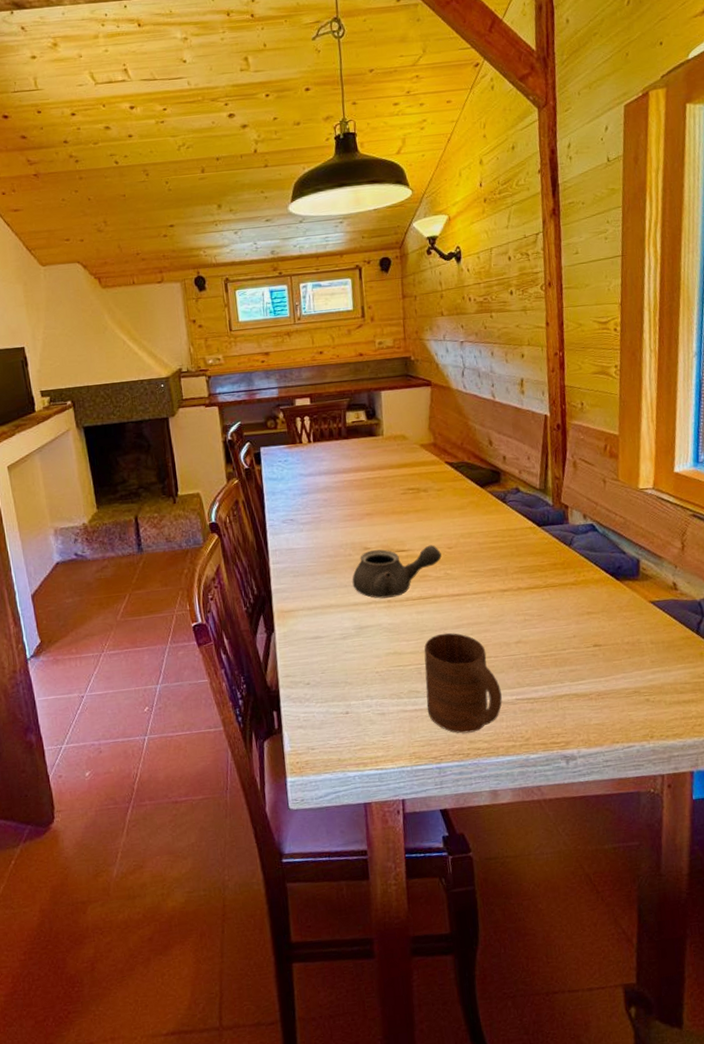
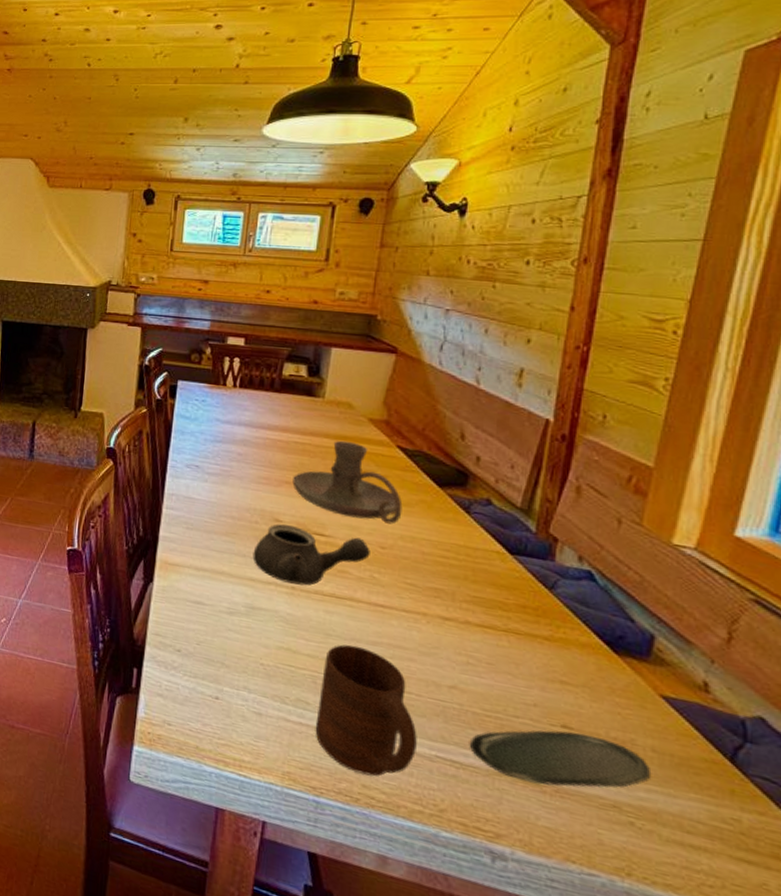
candle holder: none [371,467,459,530] -> present [292,440,403,524]
oval tray: none [537,645,653,696] -> present [470,730,650,788]

